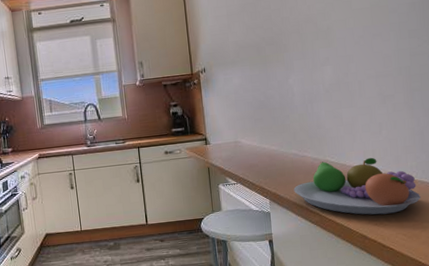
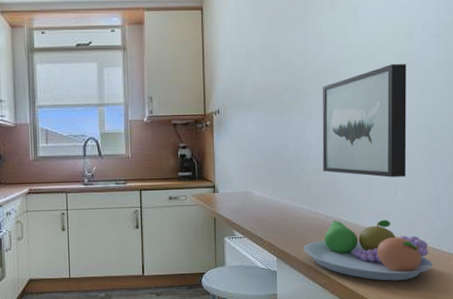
wall art: none [301,9,389,118] -> present [322,64,407,178]

